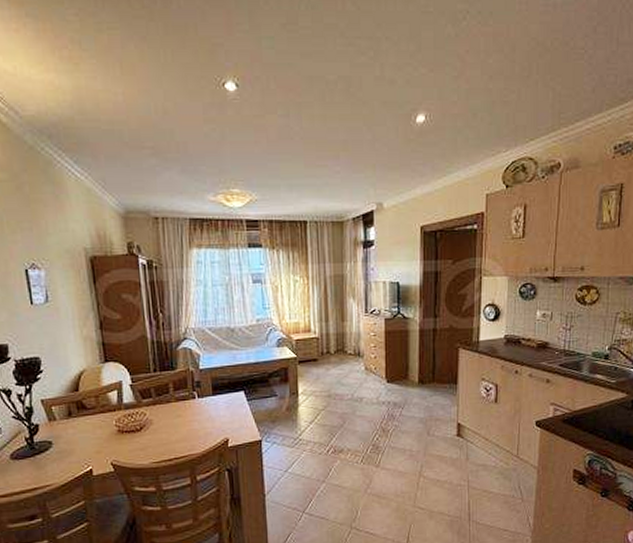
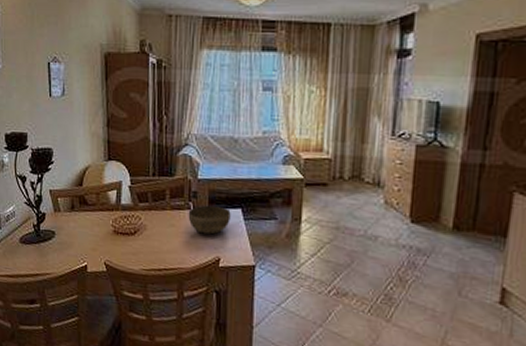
bowl: none [193,391,235,419] -> present [188,205,231,235]

